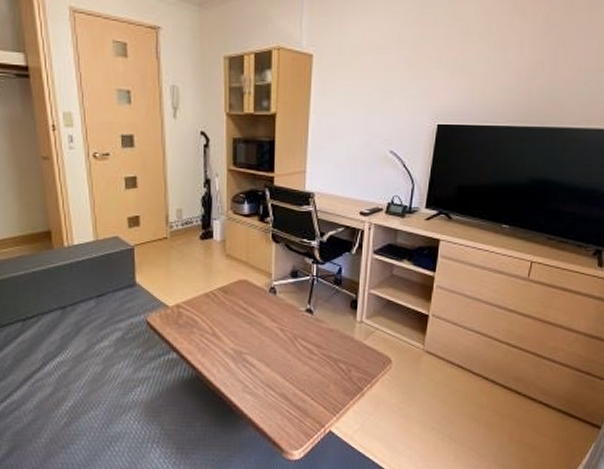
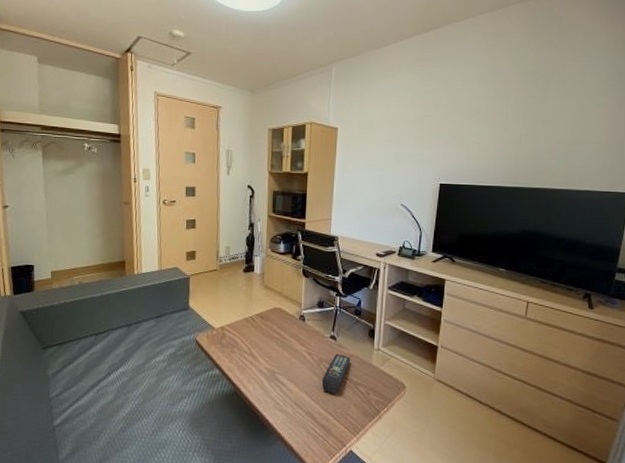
remote control: none [296,328,330,373] -> present [321,353,351,395]

